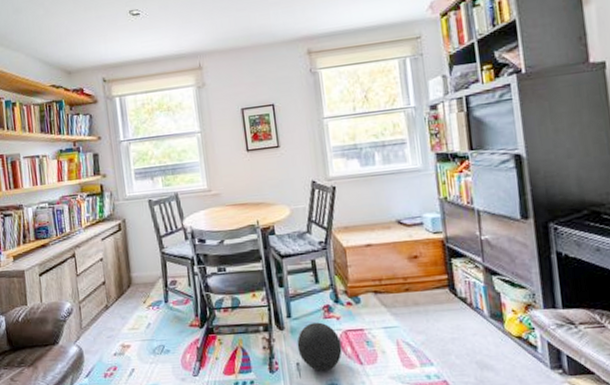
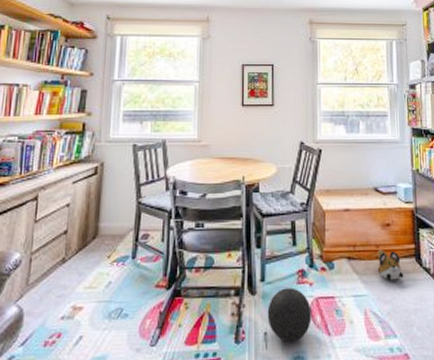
plush toy: none [405,282,437,312] -> present [376,250,404,280]

